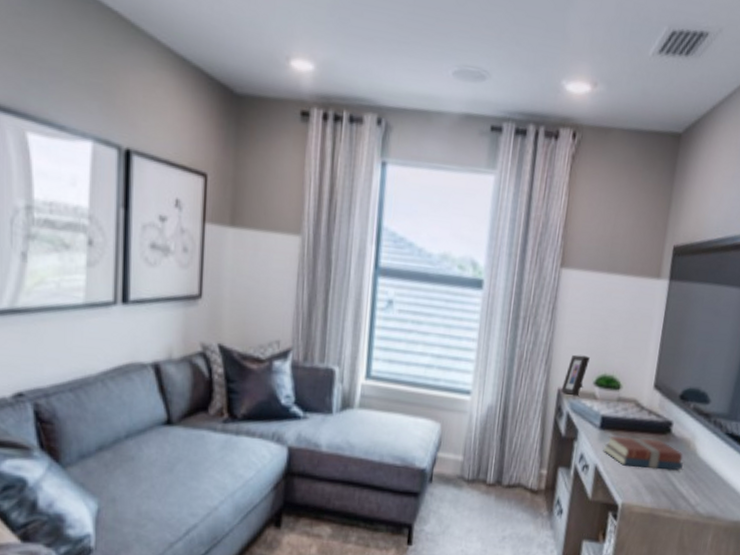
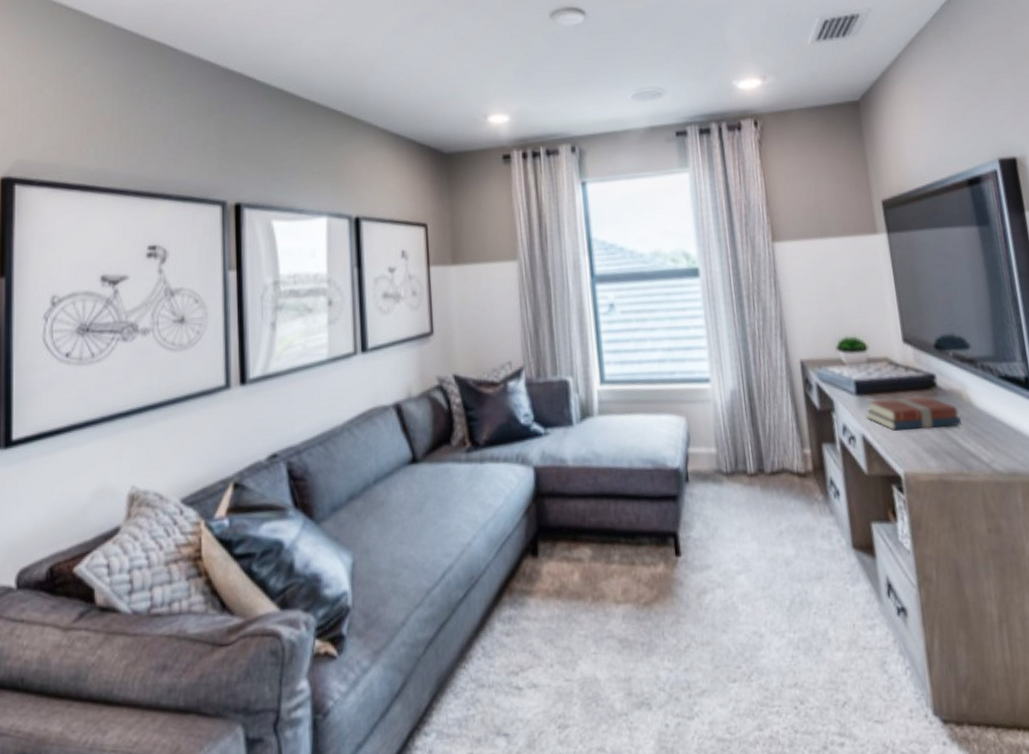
picture frame: present [561,354,590,395] -> none [803,322,827,365]

